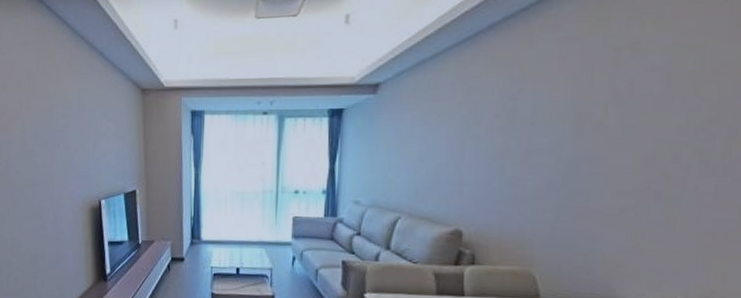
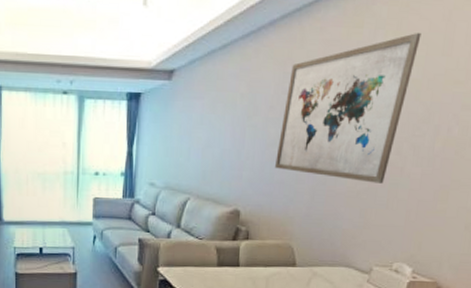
wall art: none [505,17,695,198] -> present [275,32,421,184]

